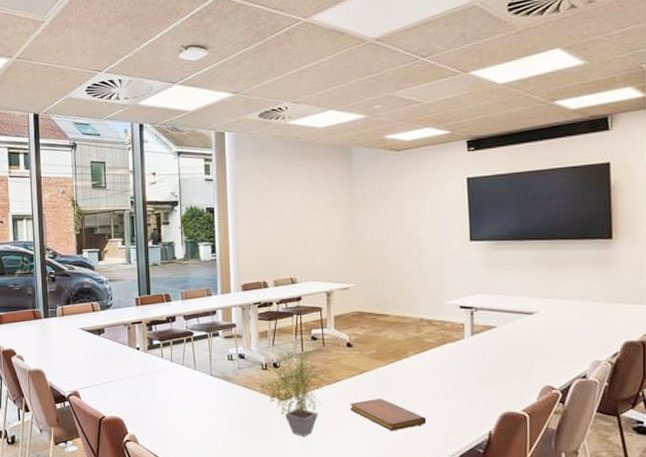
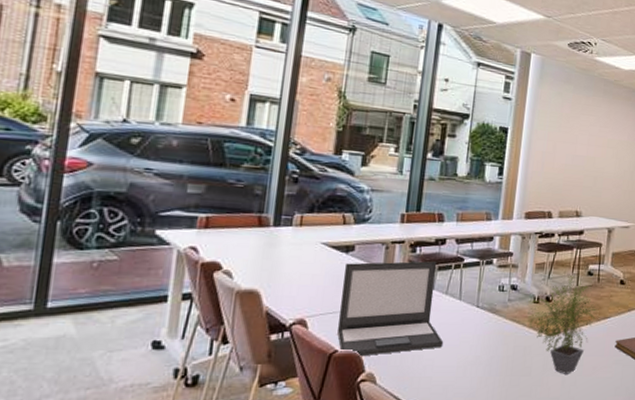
laptop: none [99,337,187,421] -> present [337,261,444,357]

